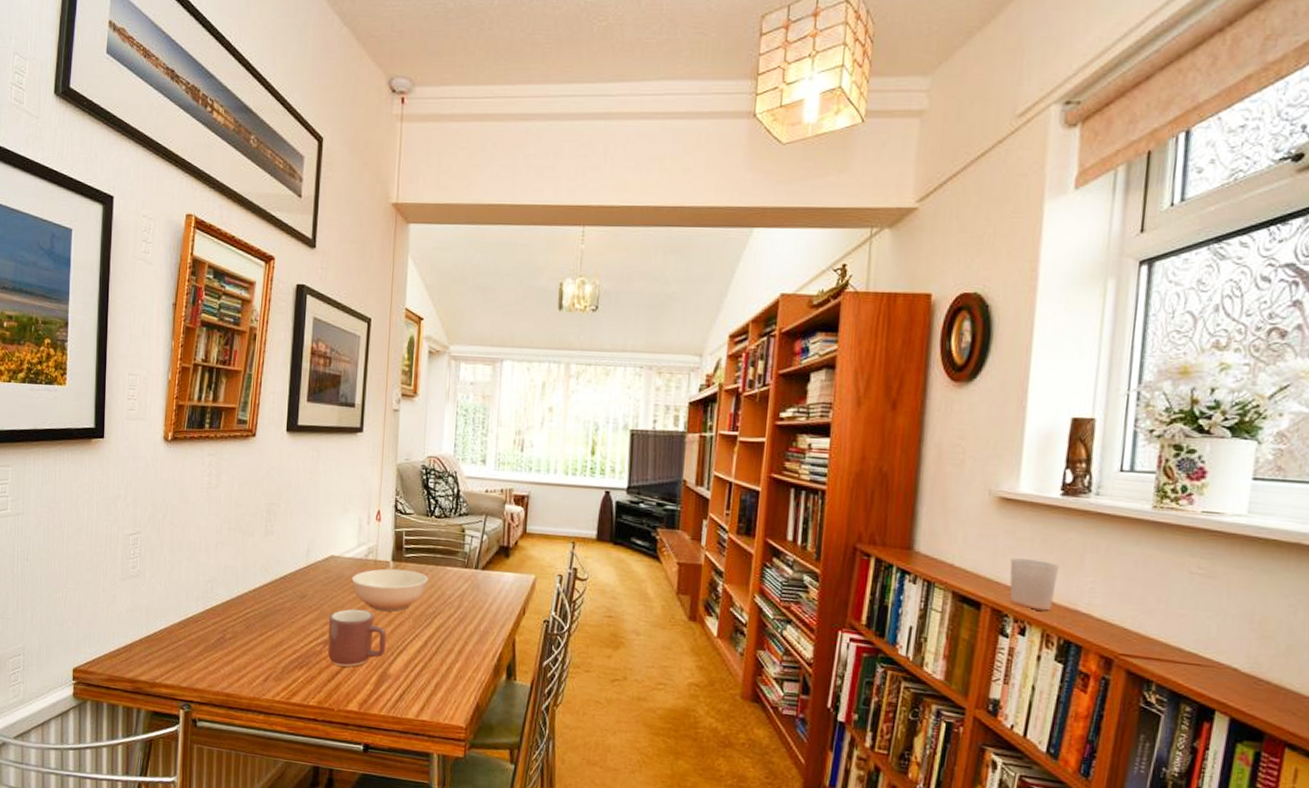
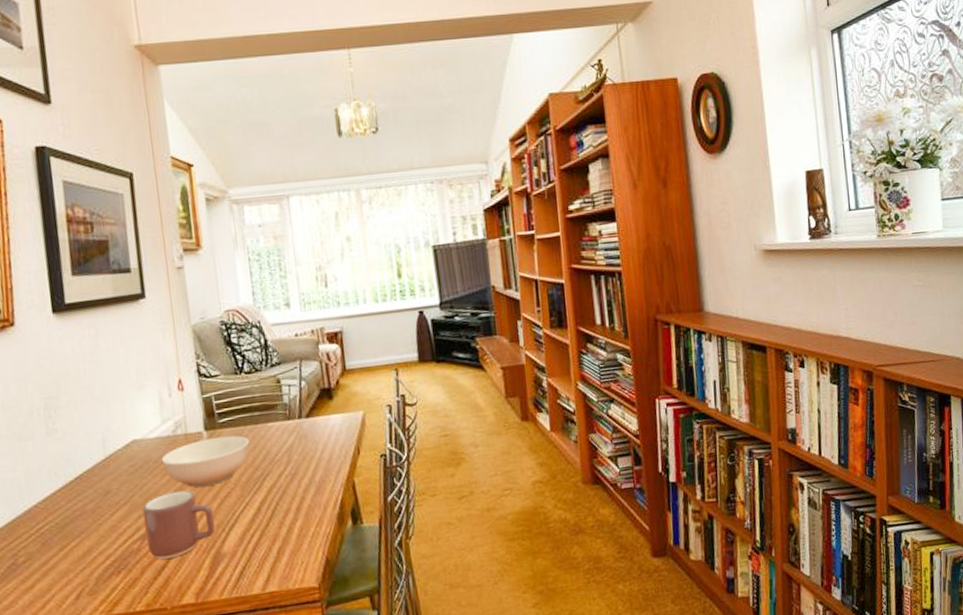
candle holder: present [1009,558,1060,611] -> none [781,298,820,344]

